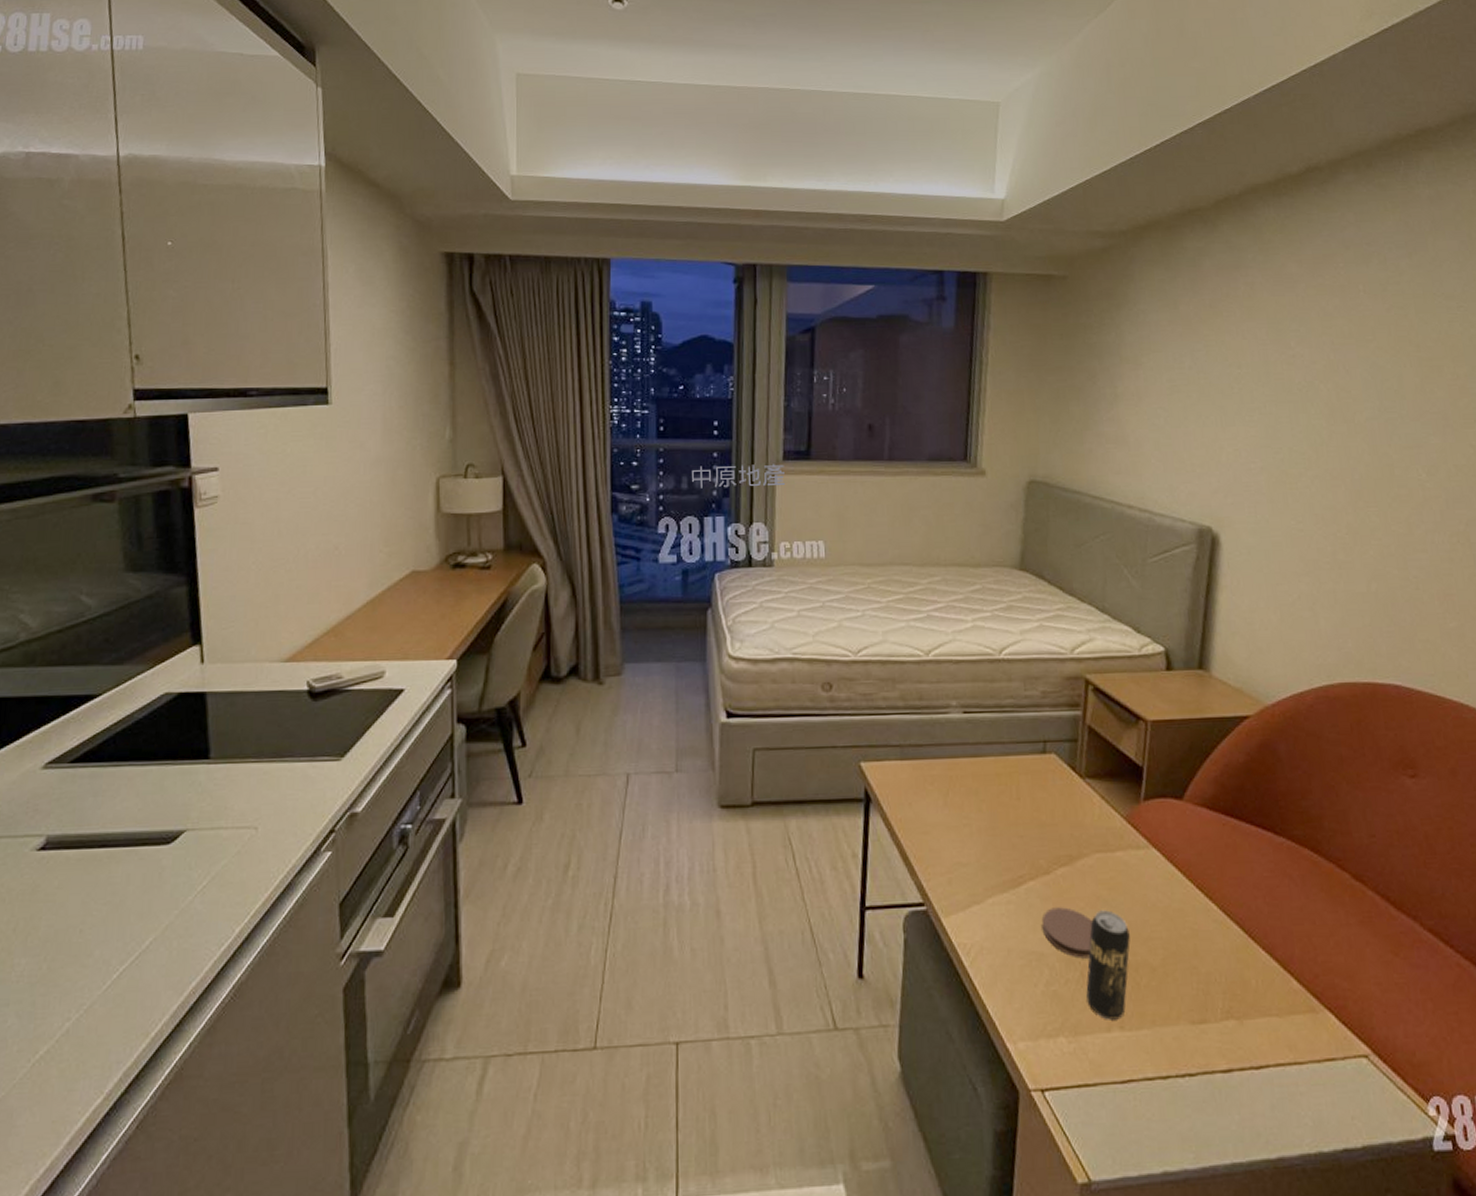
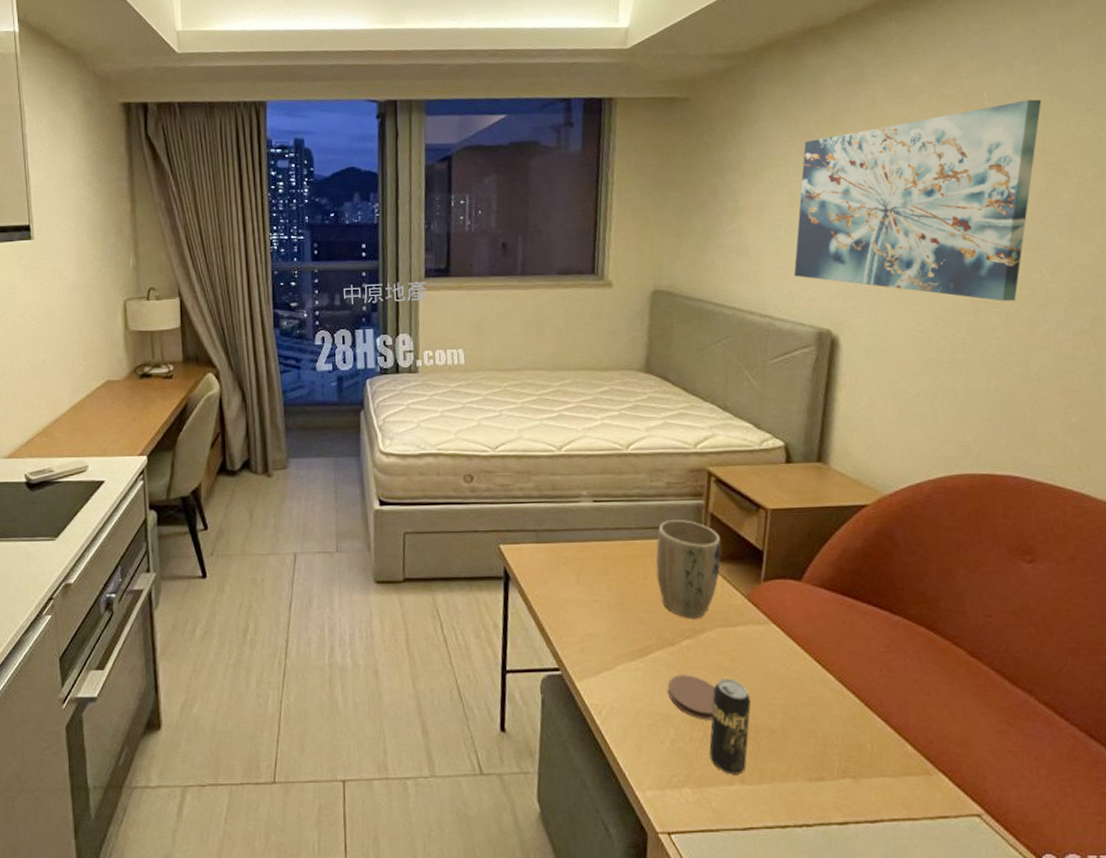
plant pot: none [1030,733,1100,843] -> present [656,520,722,618]
wall art: none [1174,293,1415,500] -> present [794,99,1042,301]

